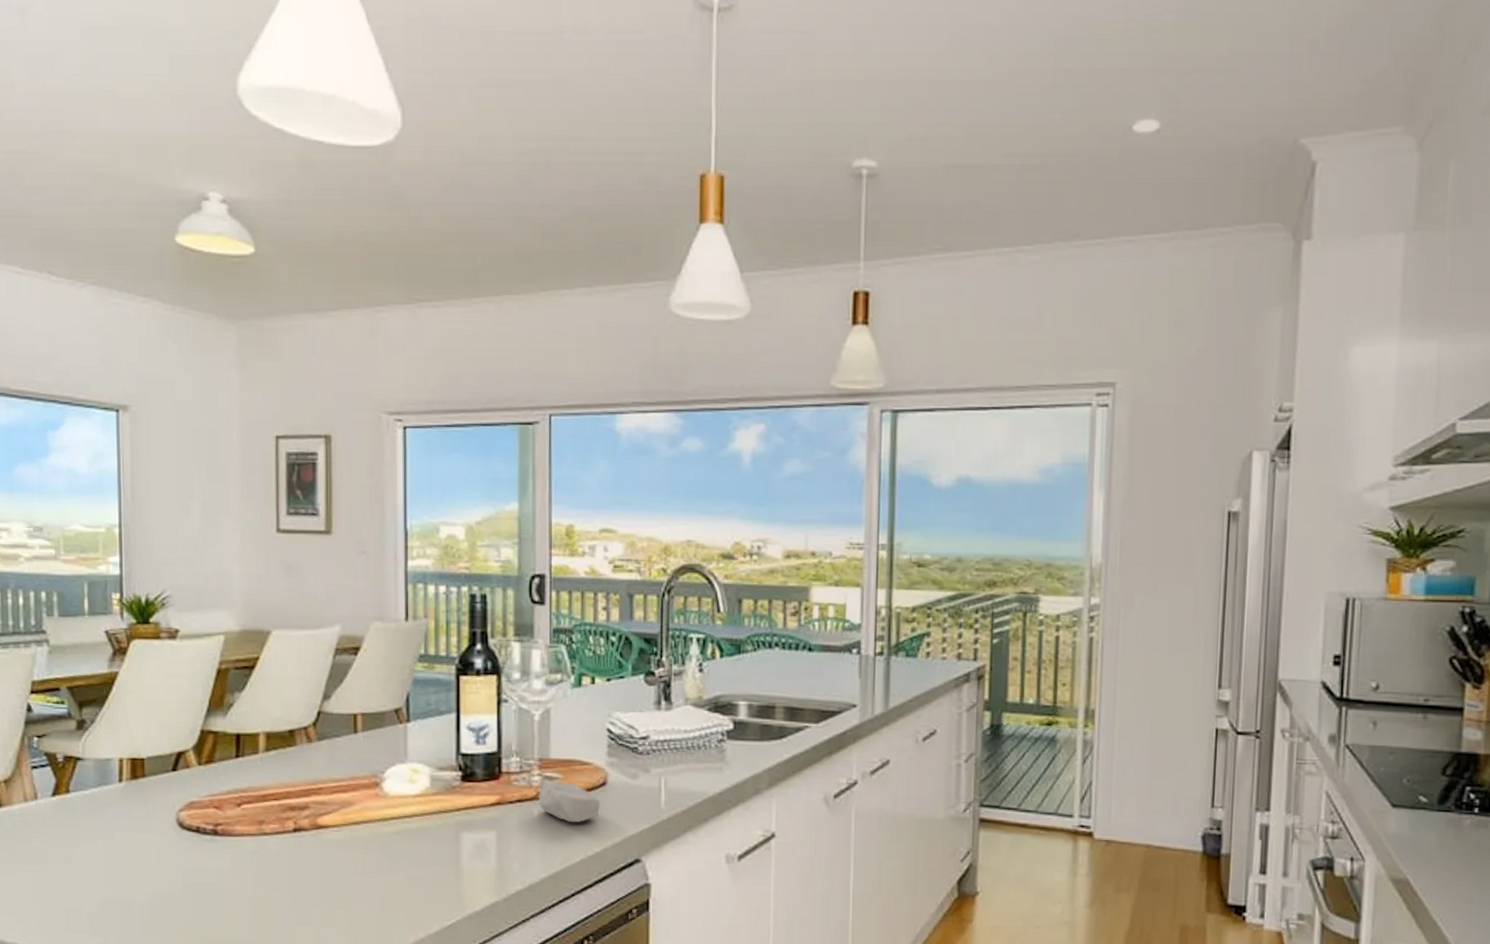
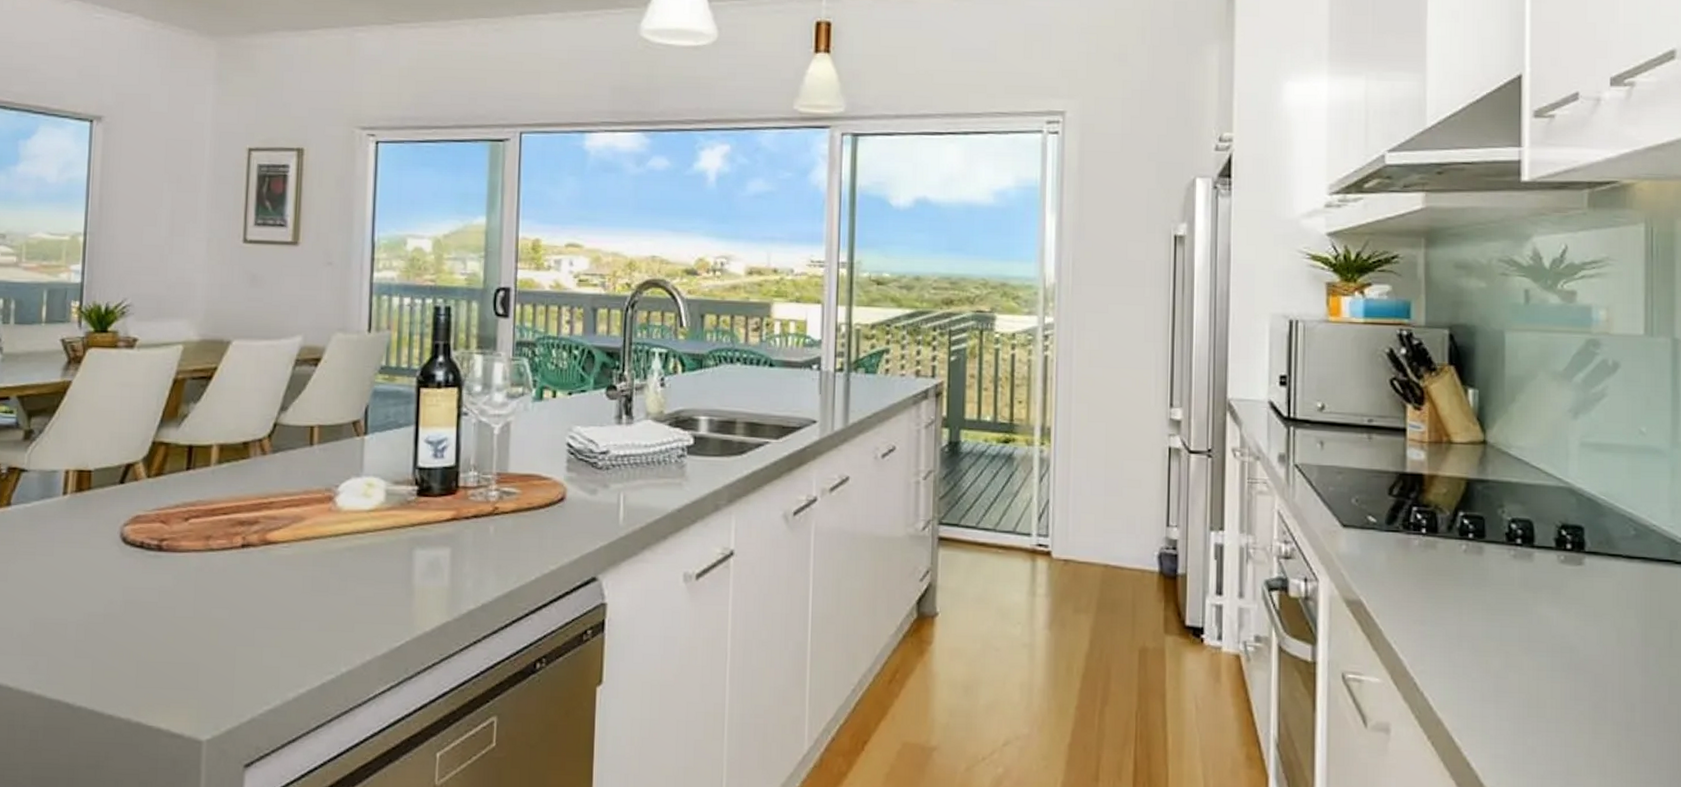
soap bar: present [538,780,601,823] -> none [495,495,559,540]

